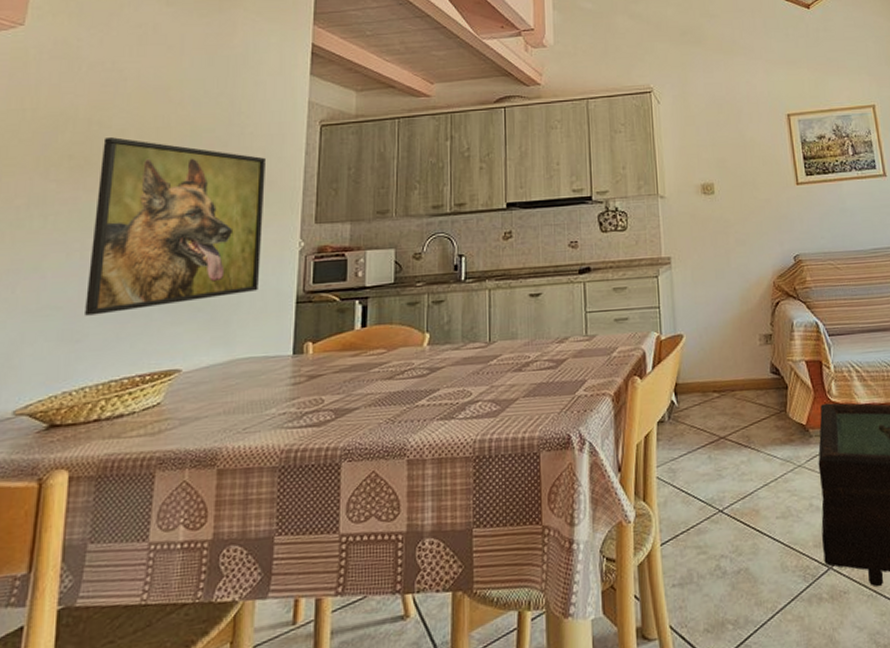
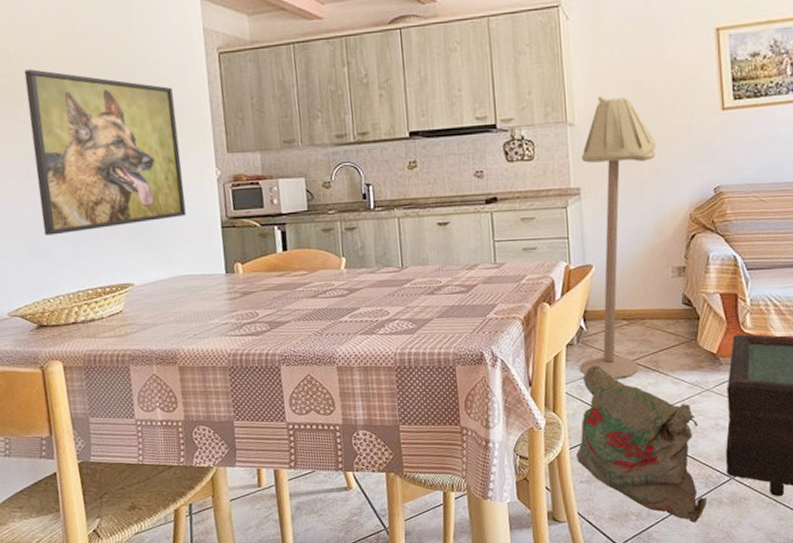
bag: none [667,444,806,627] -> present [575,365,706,523]
floor lamp: none [670,171,740,459] -> present [579,96,657,379]

